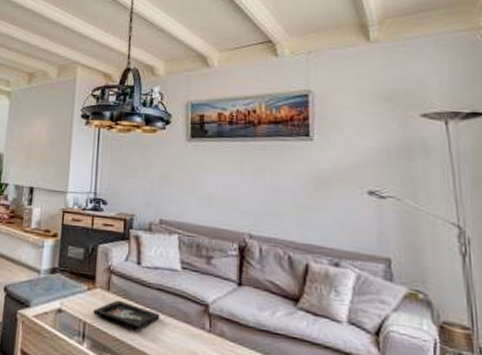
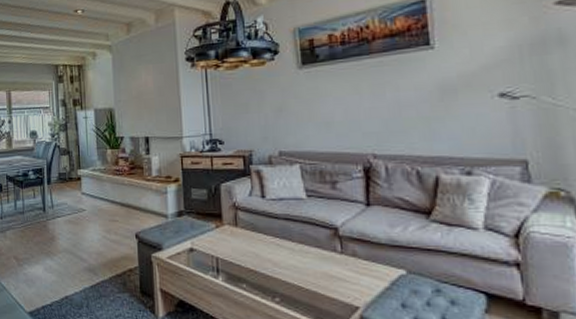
decorative tray: present [93,299,160,330] -> none [224,233,291,259]

